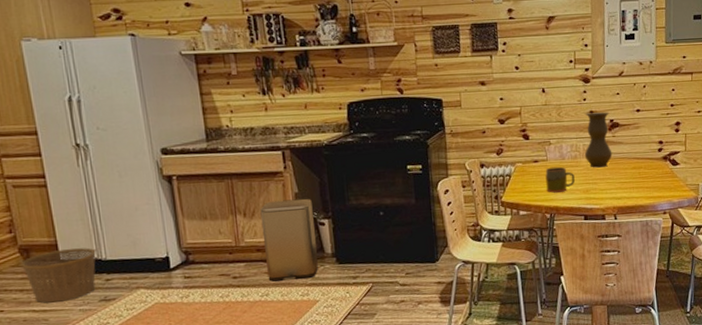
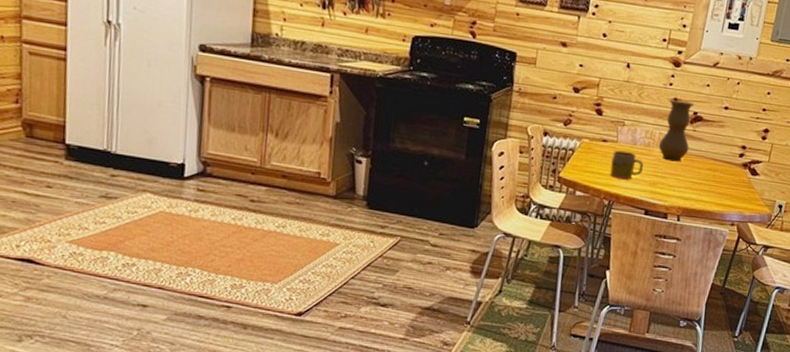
basket: present [19,247,97,303] -> none [20,132,108,190]
pedal bin: present [260,198,318,282] -> none [288,125,353,218]

